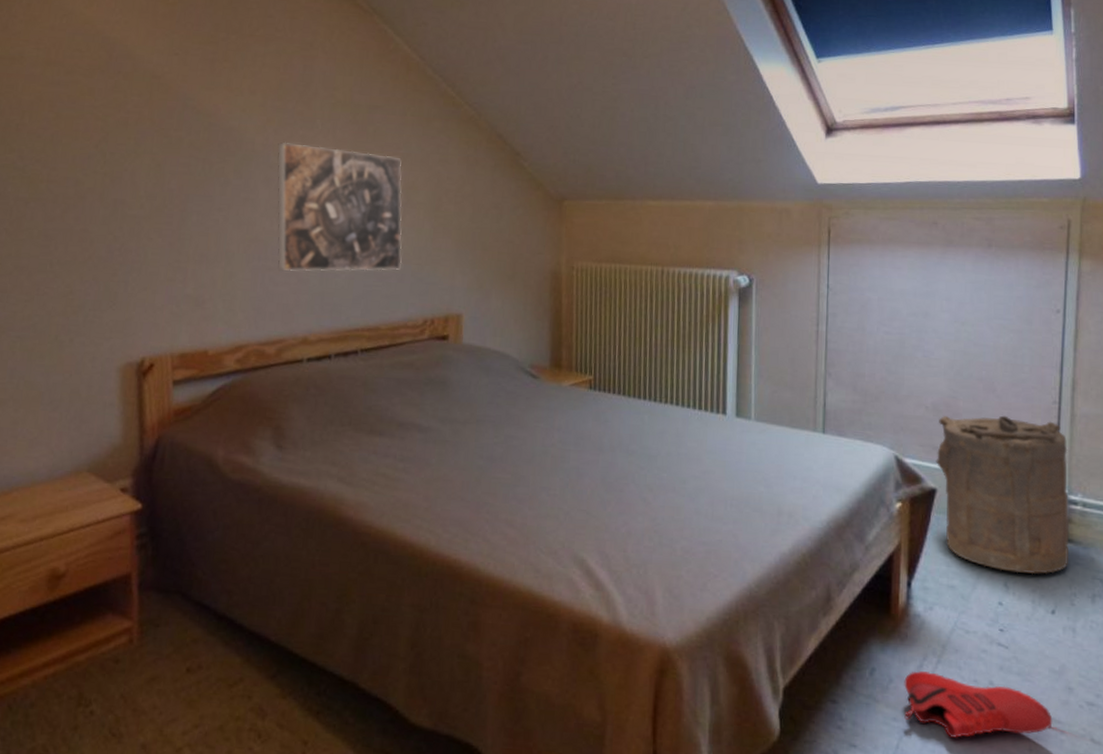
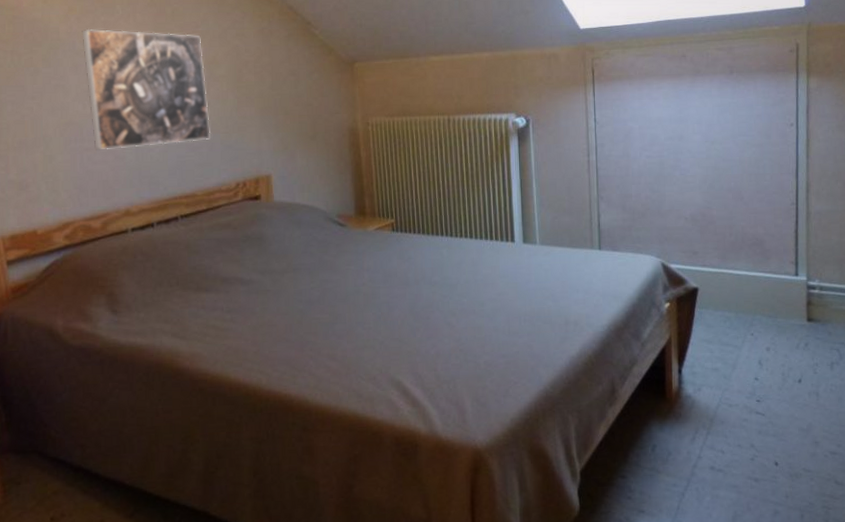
shoe: present [904,671,1053,738] -> none [680,442,804,495]
laundry hamper: present [935,415,1070,575] -> none [696,219,810,352]

